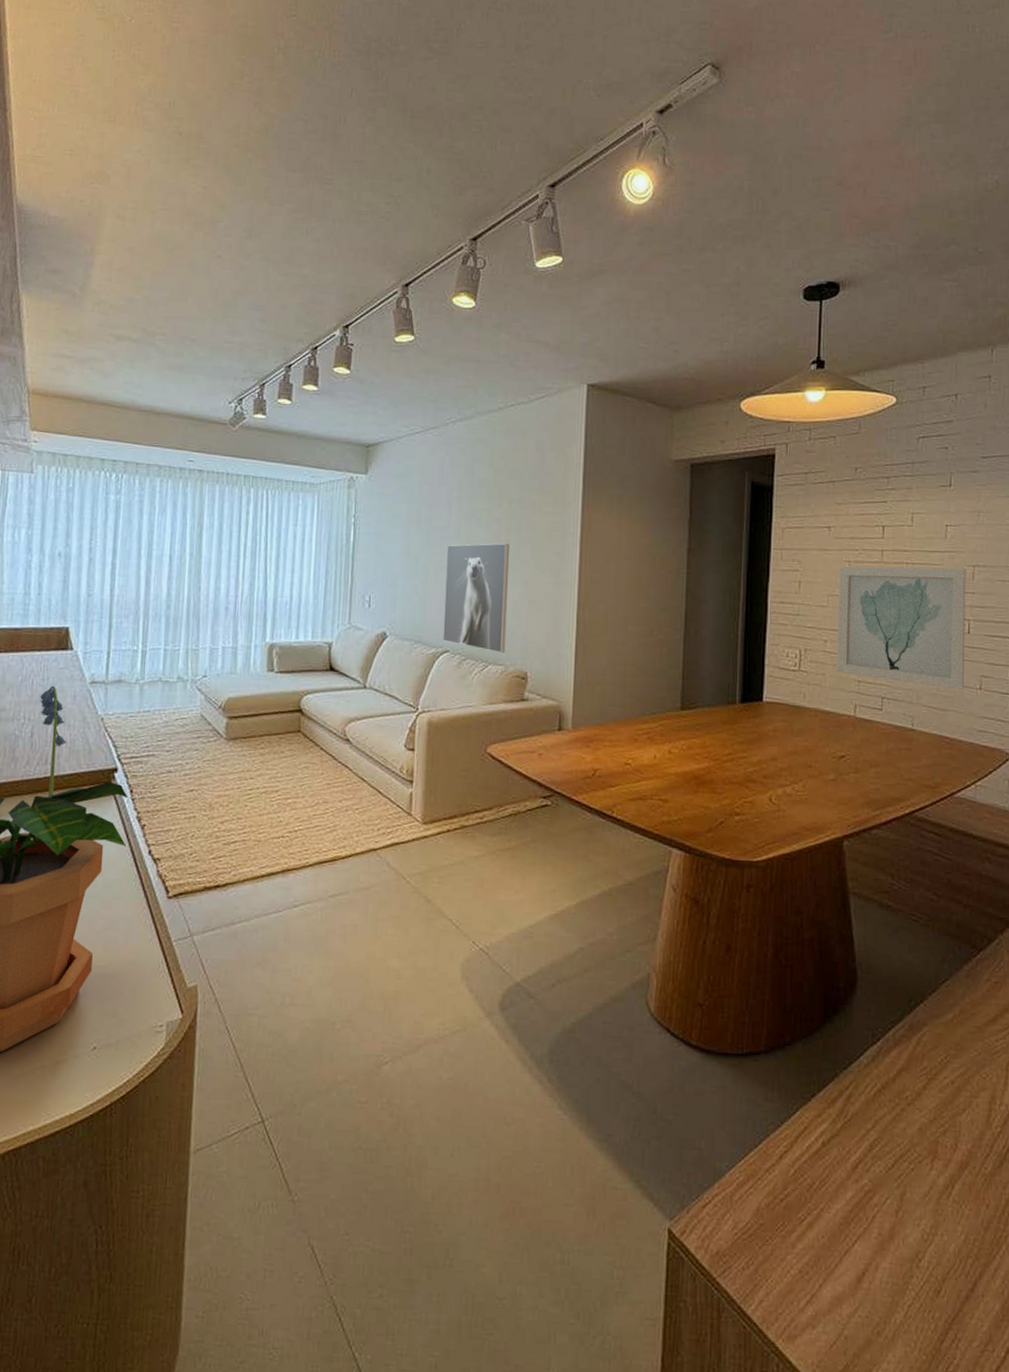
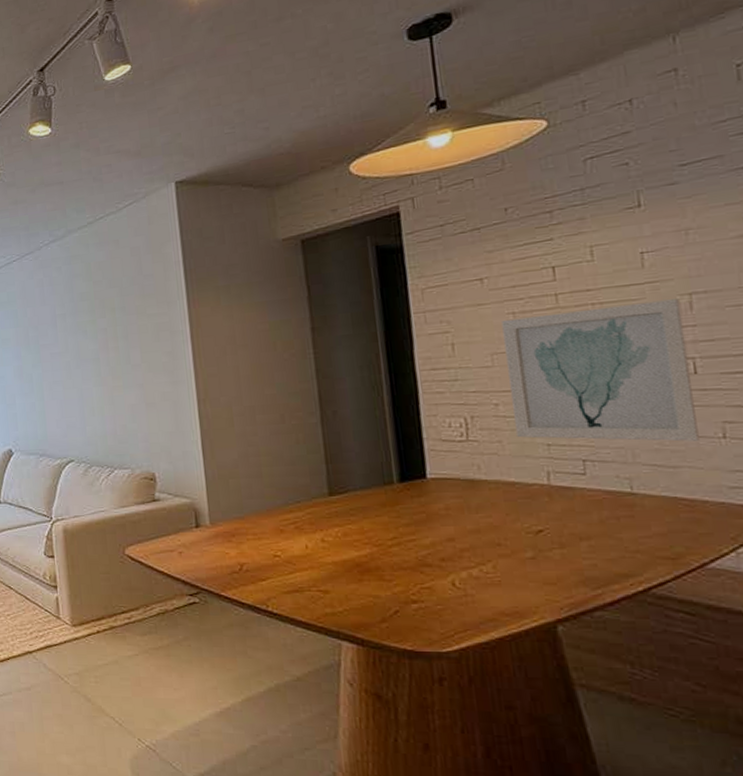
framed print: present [443,543,509,653] -> none [58,351,130,457]

